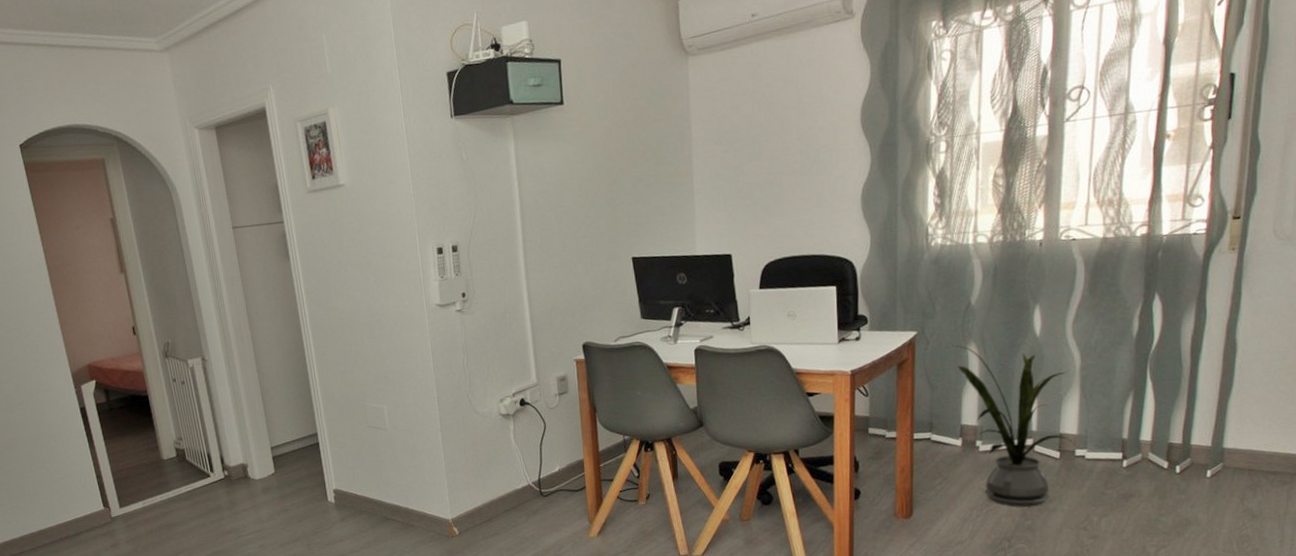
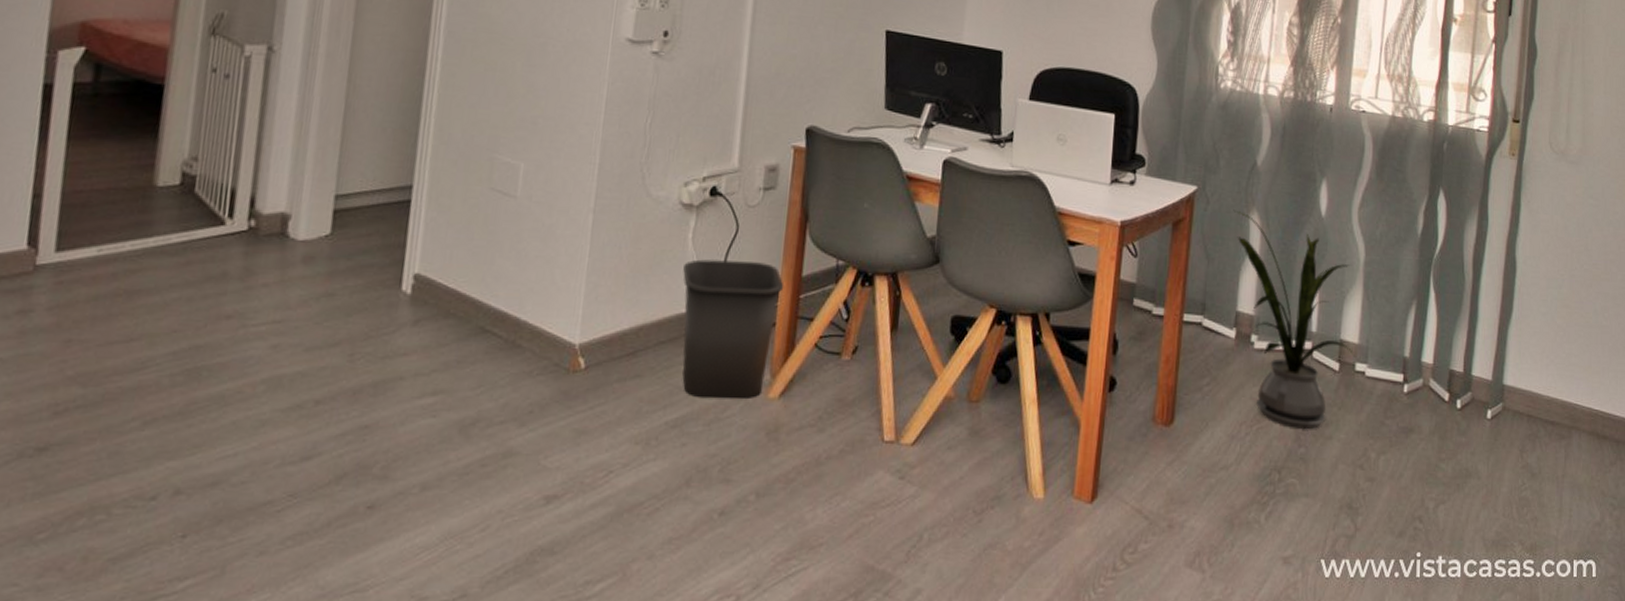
waste bin: none [512,446,587,543] -> present [682,259,784,399]

